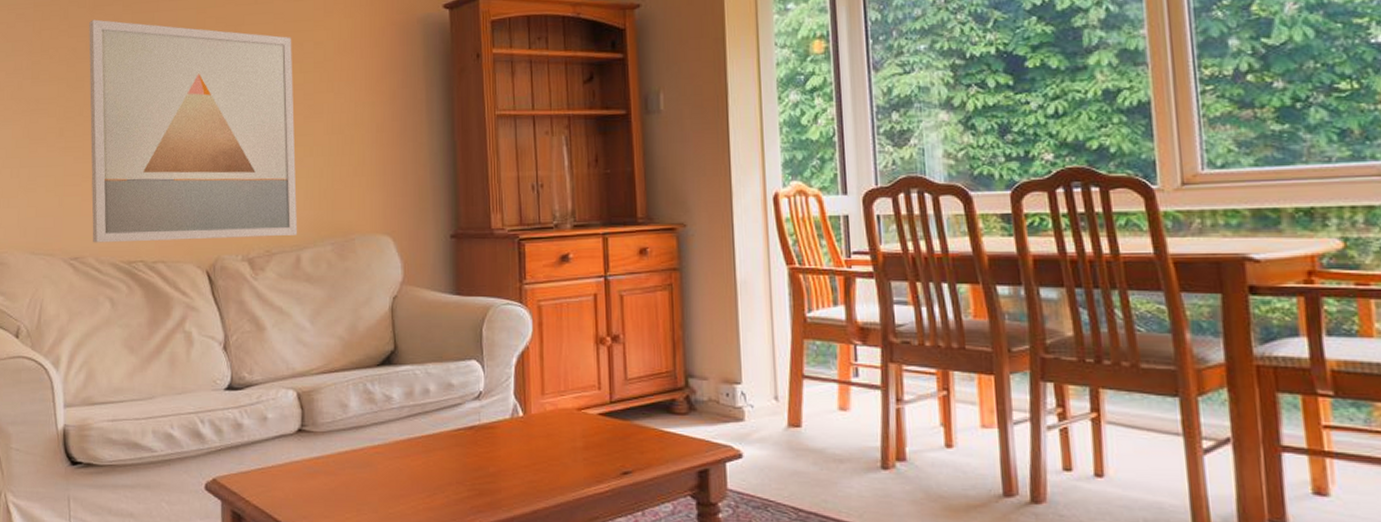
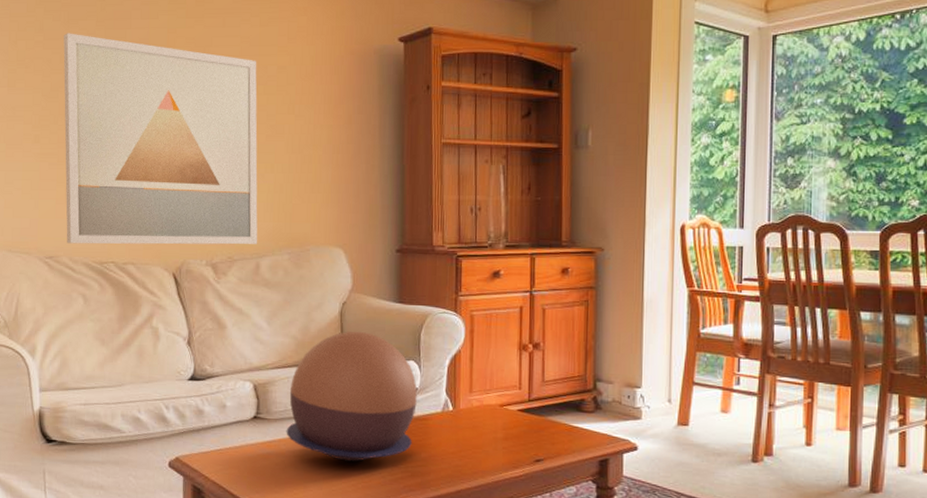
decorative bowl: none [335,328,481,479] -> present [286,331,417,462]

